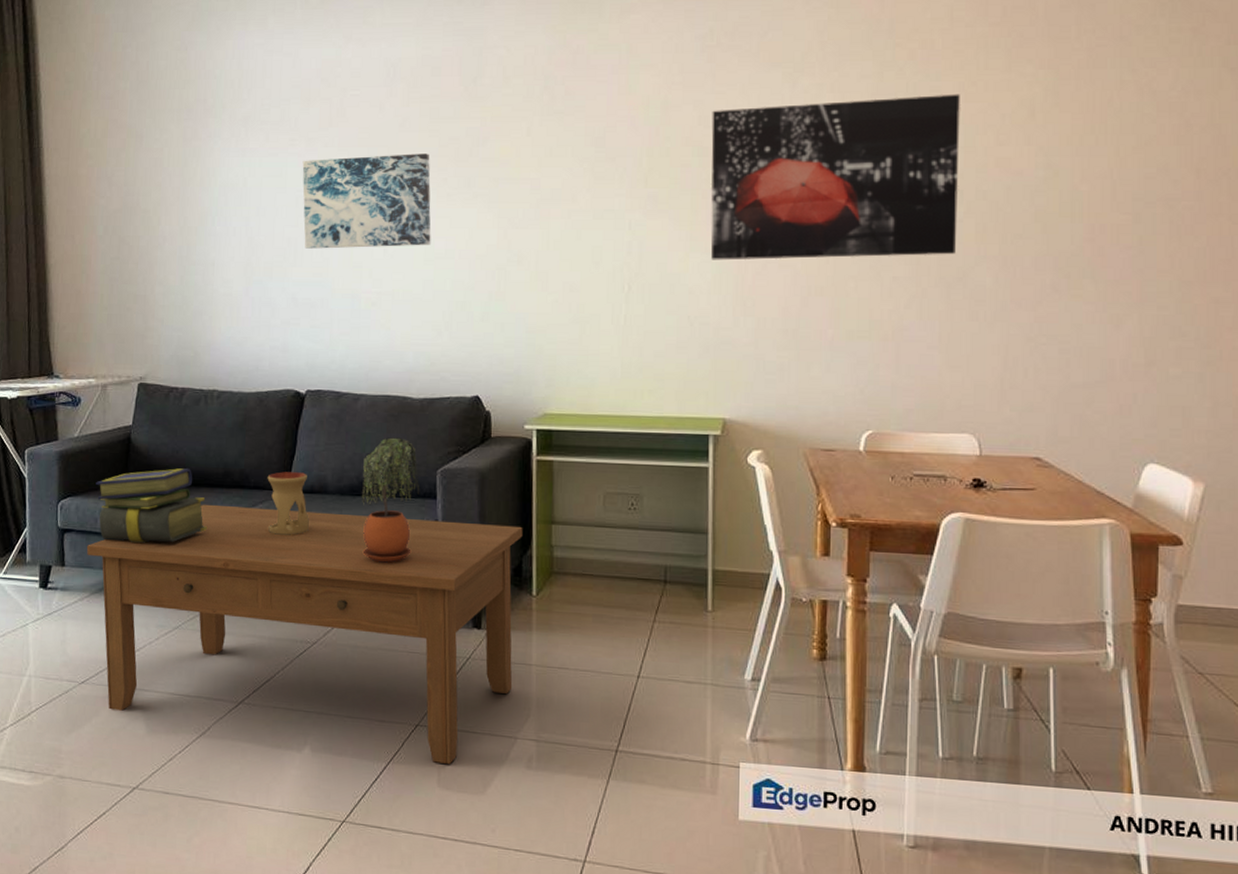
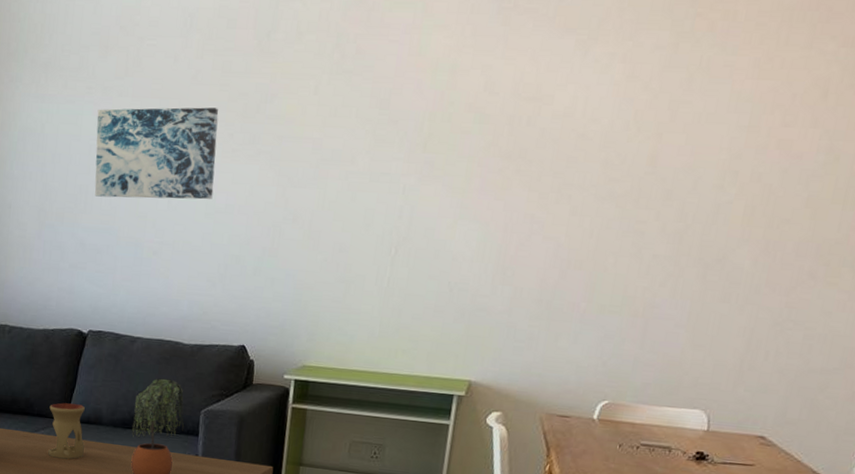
wall art: present [710,94,960,260] -> none [478,70,754,236]

